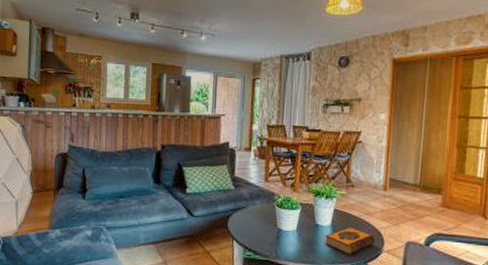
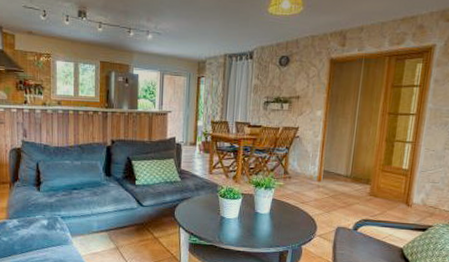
hardback book: present [325,226,376,255] -> none [264,214,310,239]

